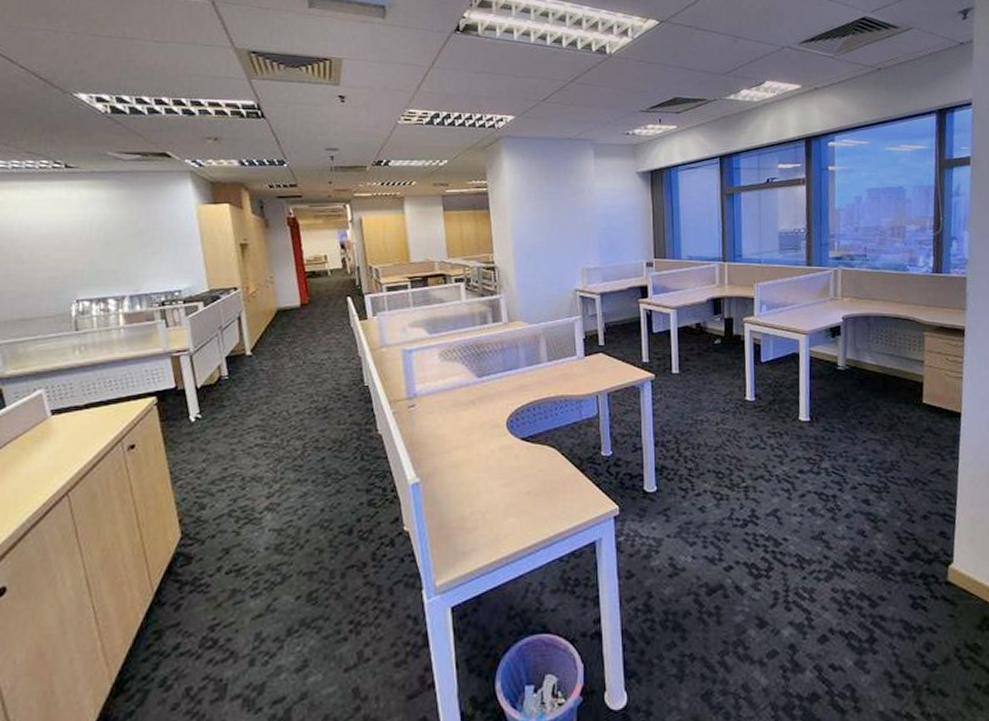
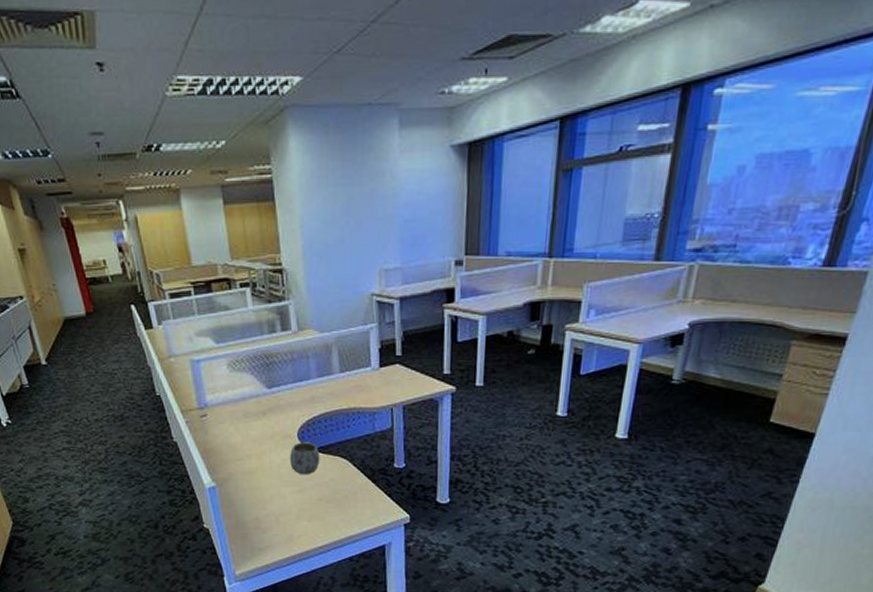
mug: none [499,431,529,467] -> present [290,442,320,475]

